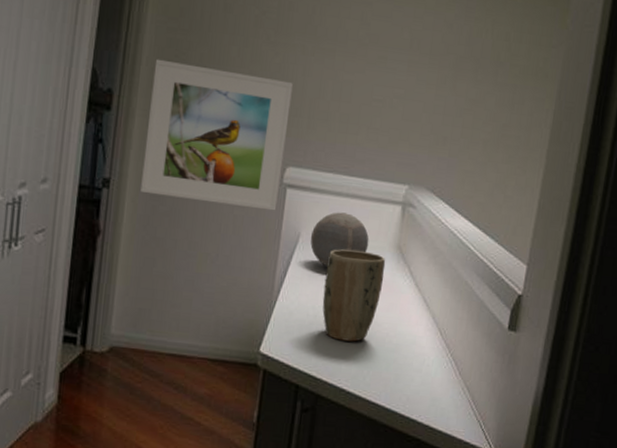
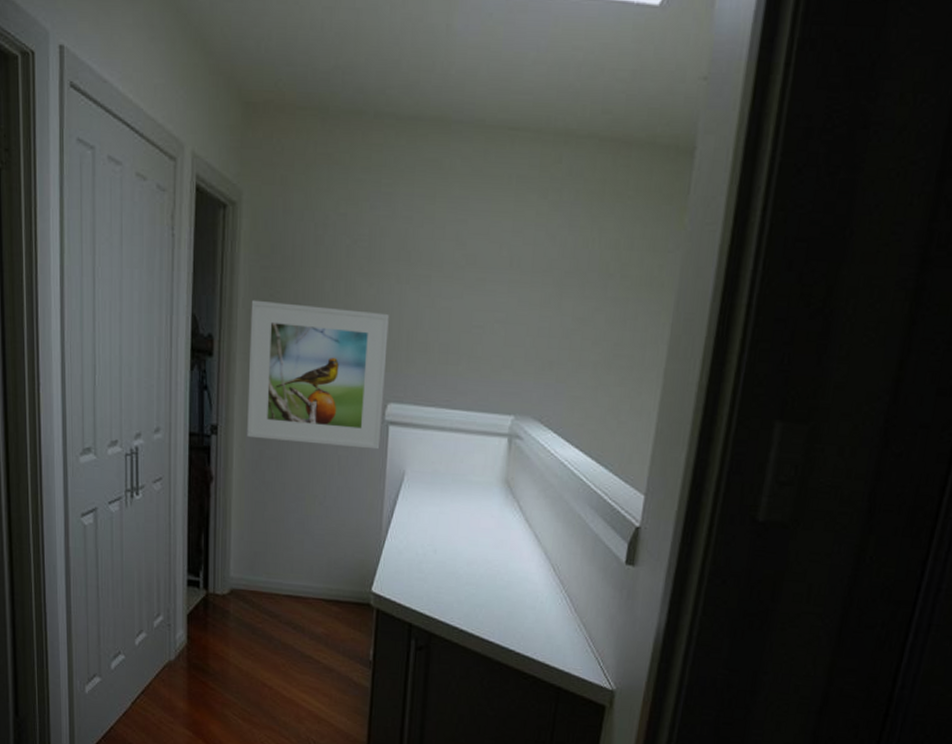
decorative orb: present [310,212,369,267] -> none [415,447,476,505]
plant pot: present [322,249,386,342] -> none [431,485,494,580]

